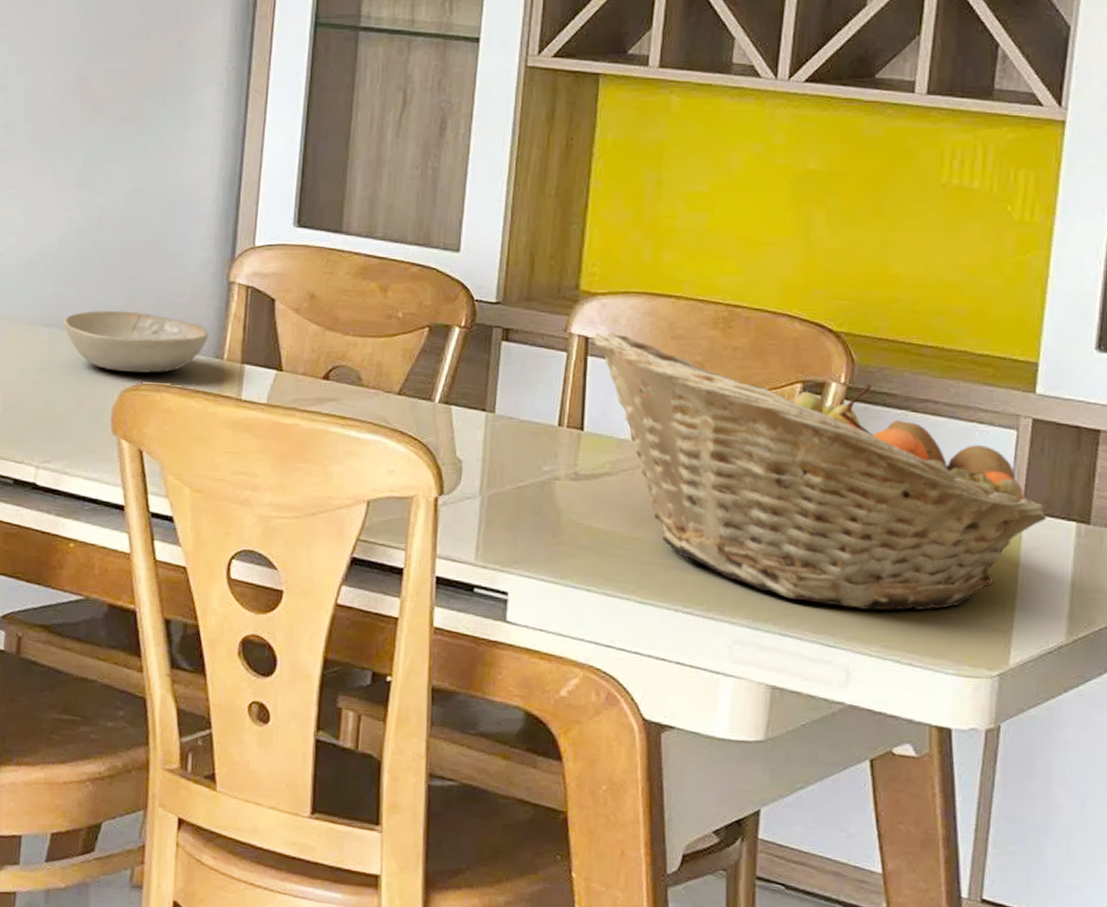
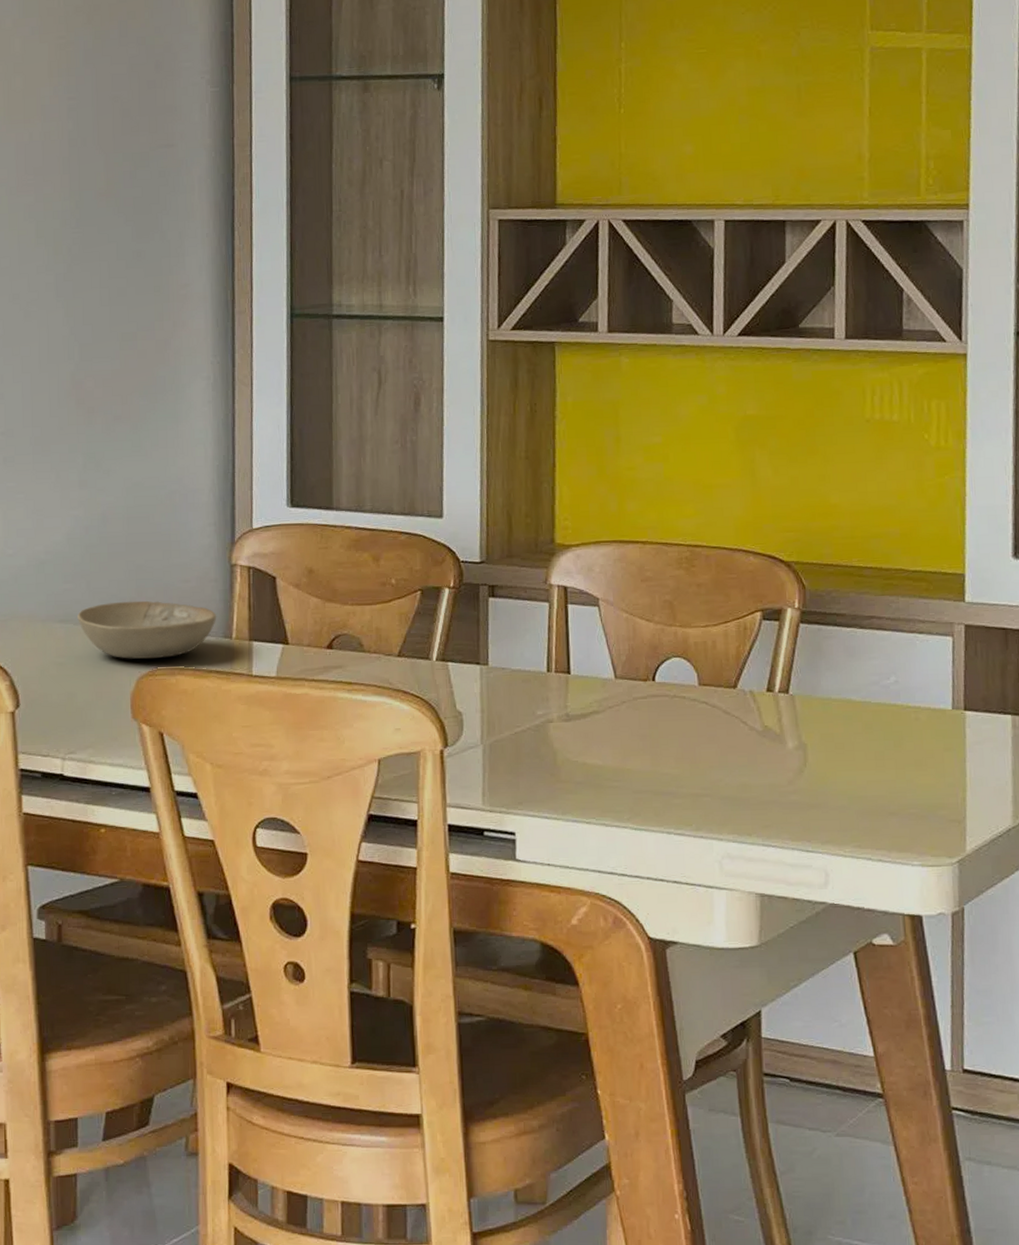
fruit basket: present [592,331,1047,611] -> none [570,579,986,815]

